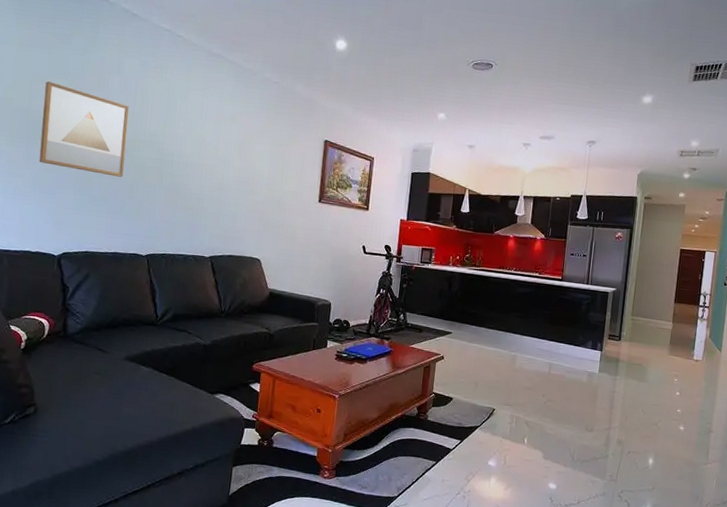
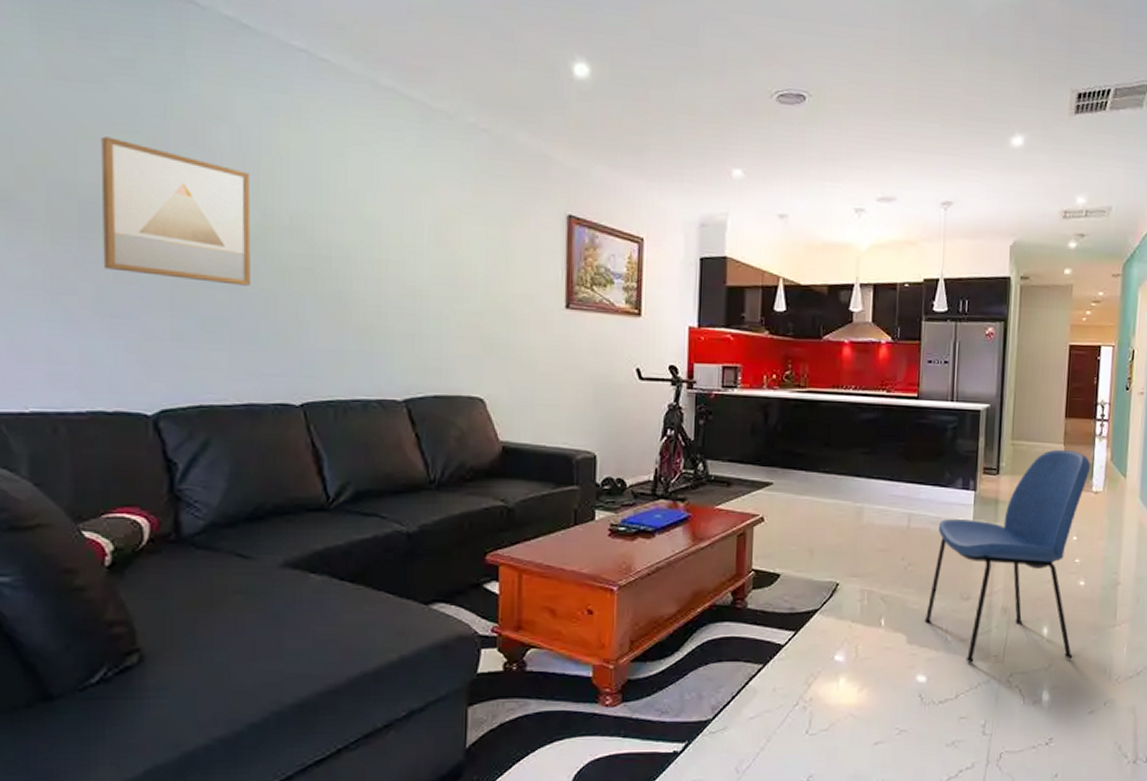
chair: none [557,325,693,485] -> present [924,449,1091,663]

